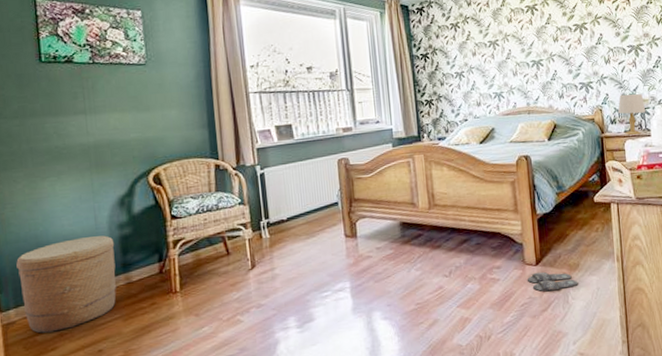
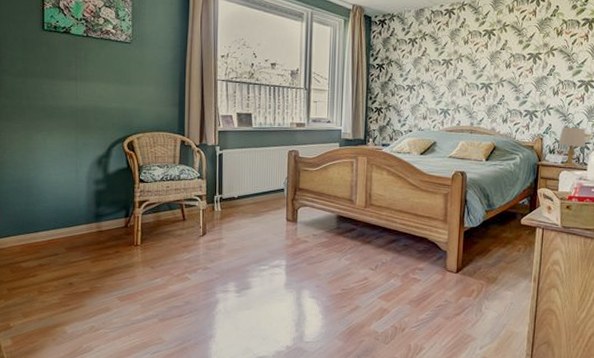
woven basket: present [16,235,117,334] -> none [10,187,91,263]
slippers: present [528,271,578,292] -> none [446,279,494,299]

